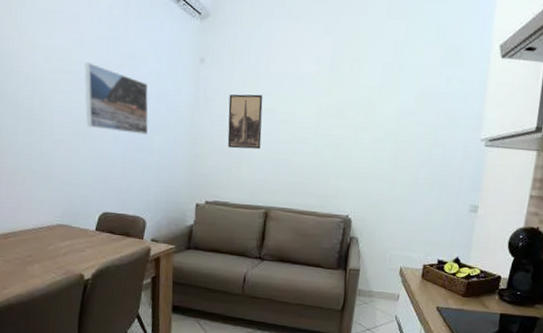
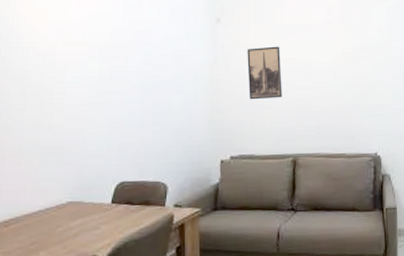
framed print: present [84,62,148,135] -> none [99,32,166,96]

